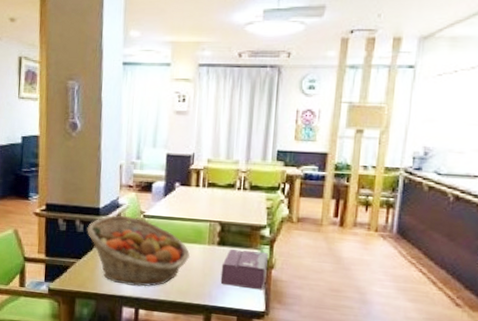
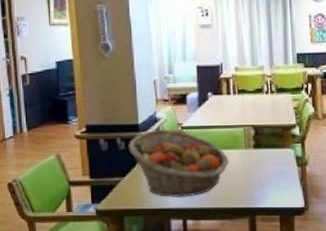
tissue box: present [220,248,268,291] -> none [259,150,302,187]

